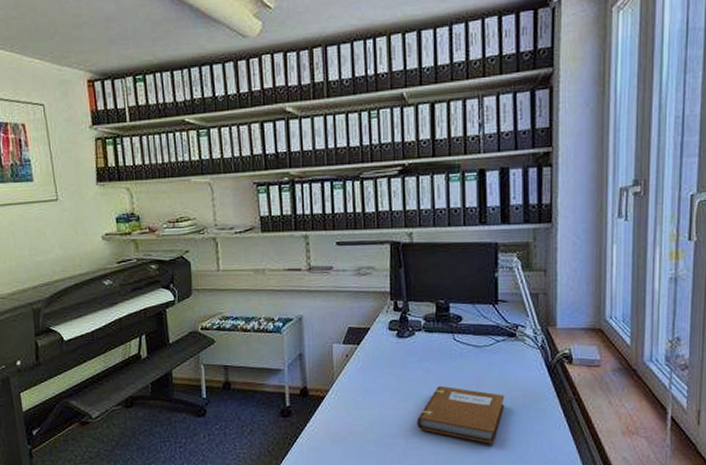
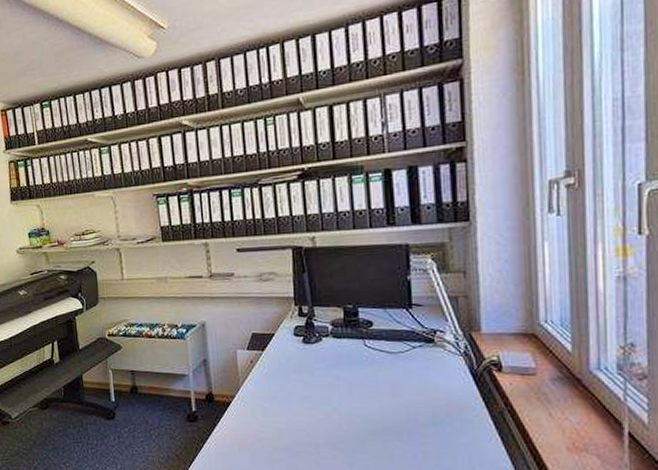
notebook: present [416,386,505,444] -> none [327,394,426,456]

